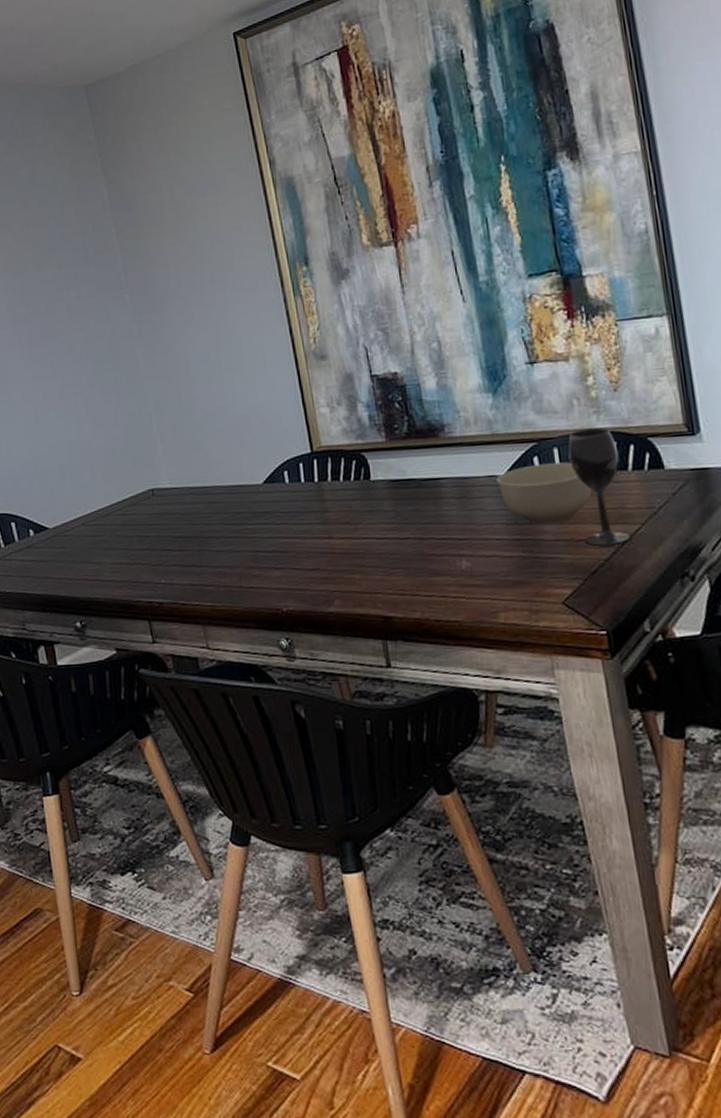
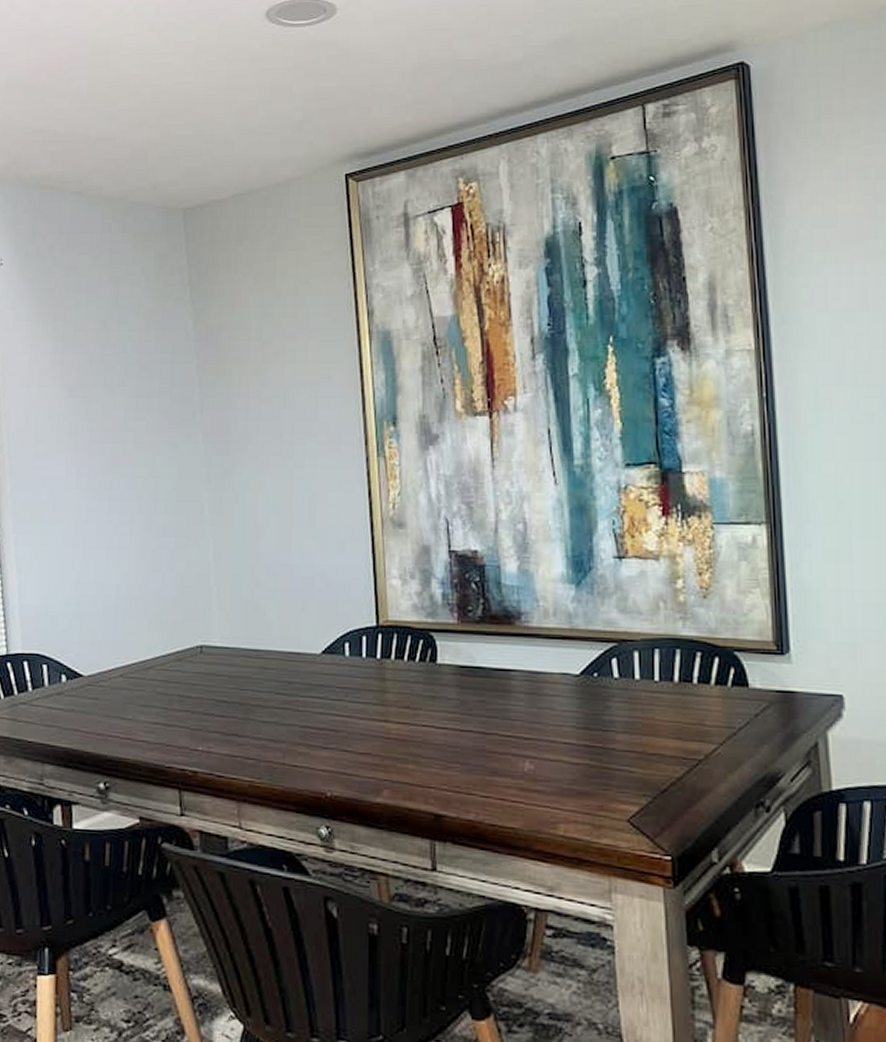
bowl: present [496,462,592,526] -> none [571,666,670,734]
wine glass: present [568,427,631,546] -> none [649,635,706,764]

